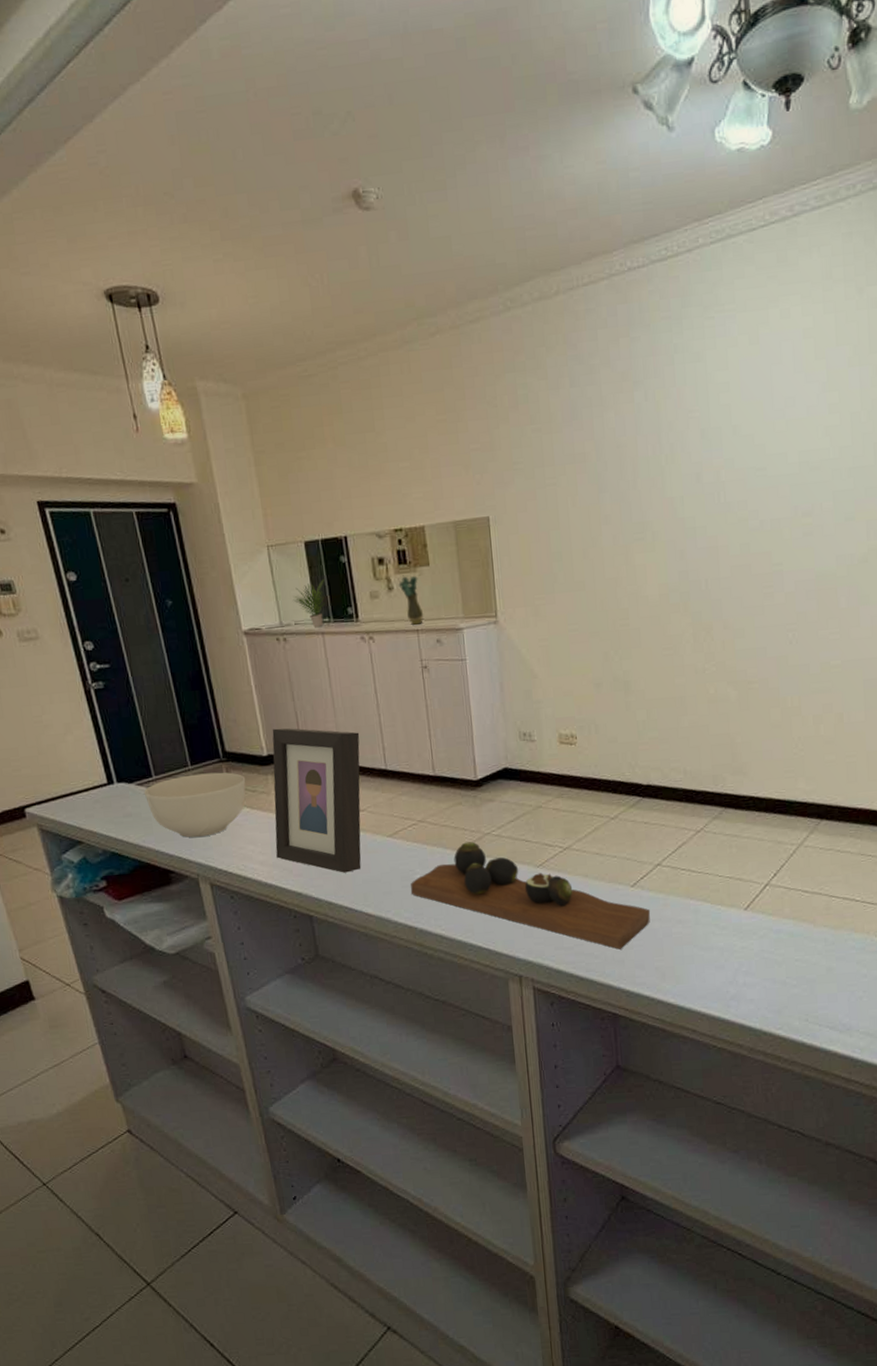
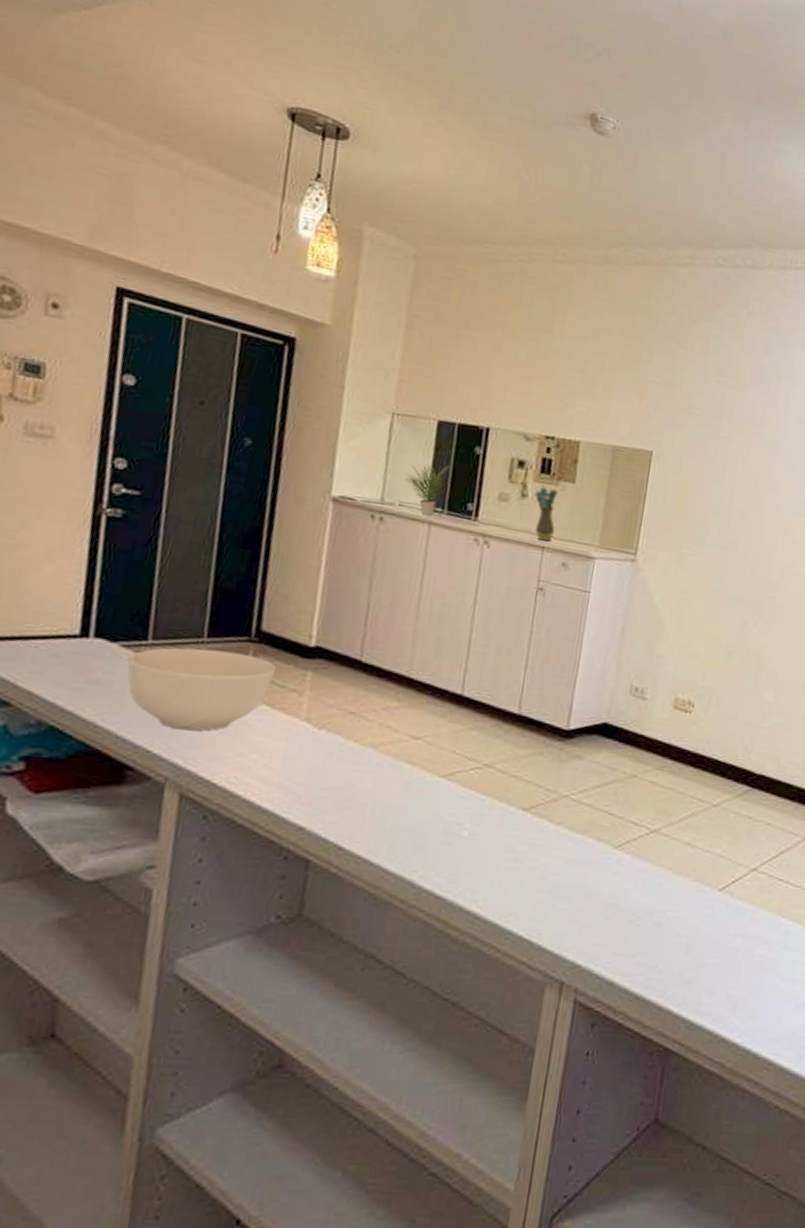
picture frame: present [272,728,361,873] -> none [285,616,441,813]
decorative tray: present [410,841,651,950] -> none [450,801,735,966]

